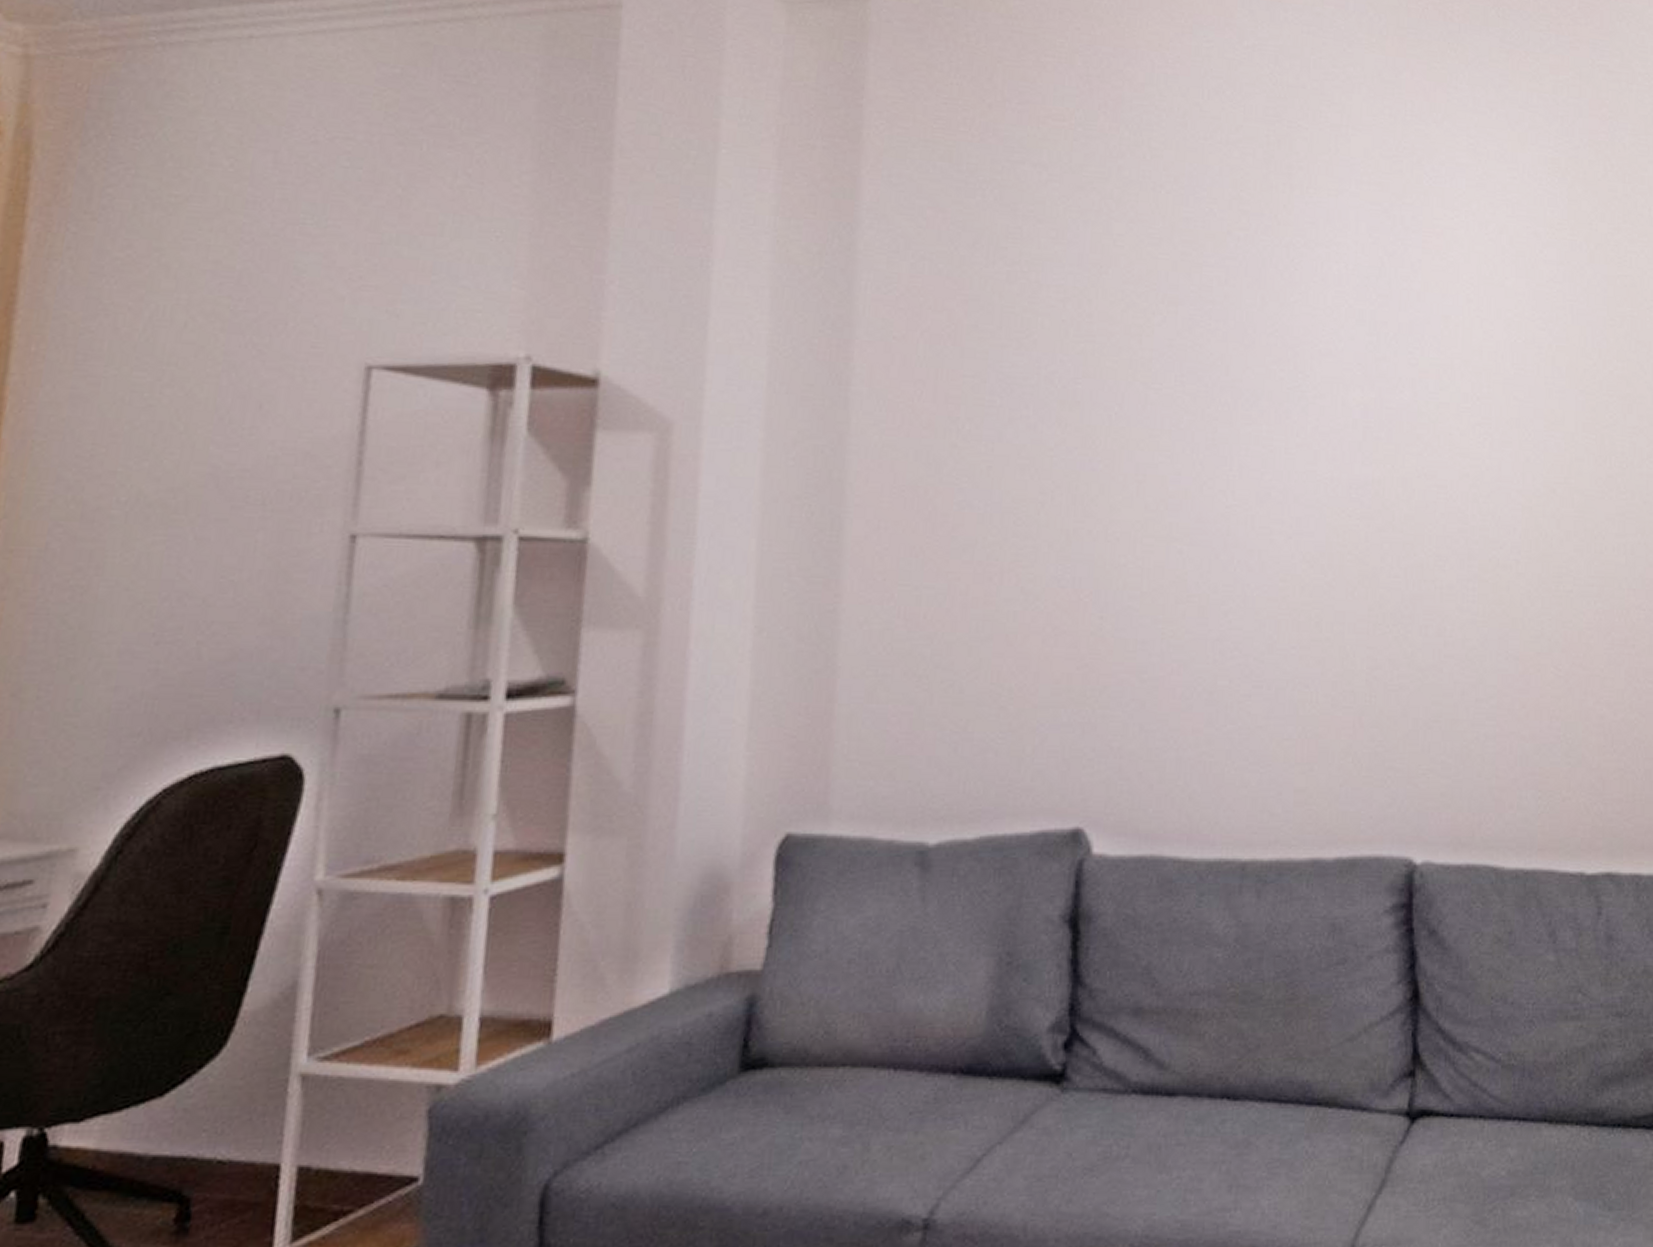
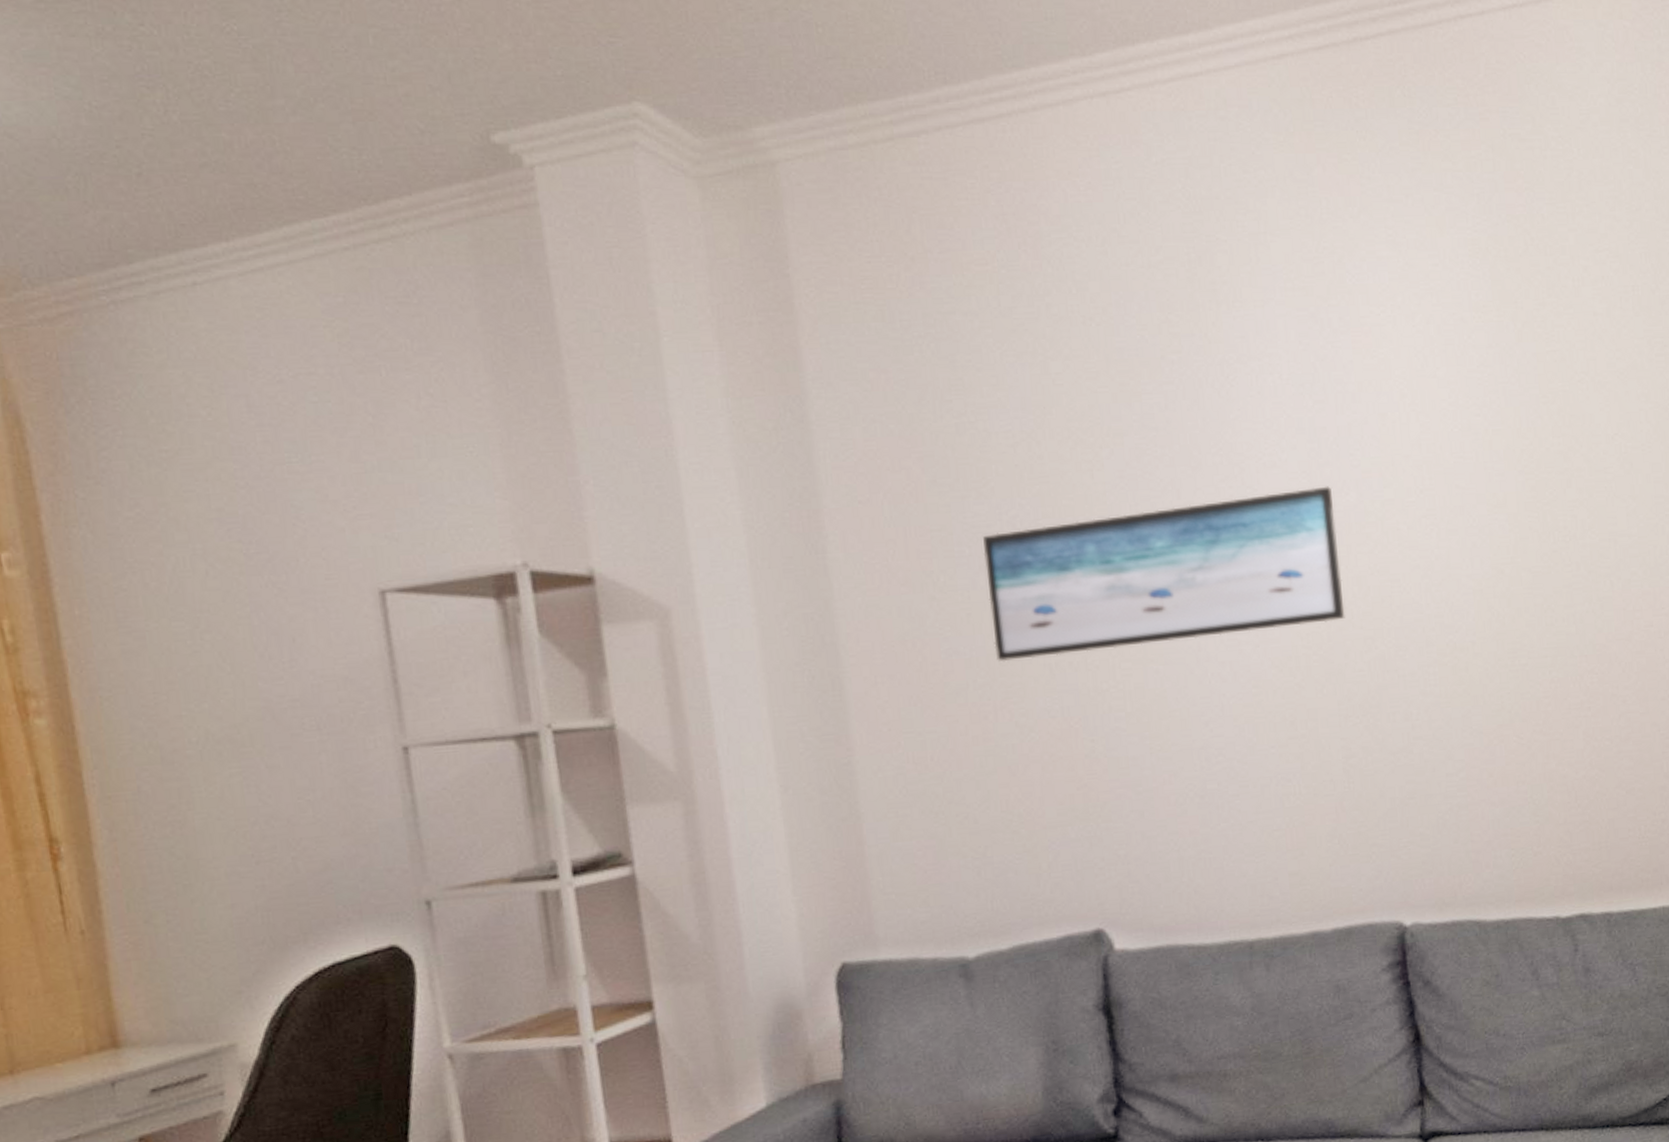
wall art: none [1011,381,1387,522] -> present [983,486,1345,662]

